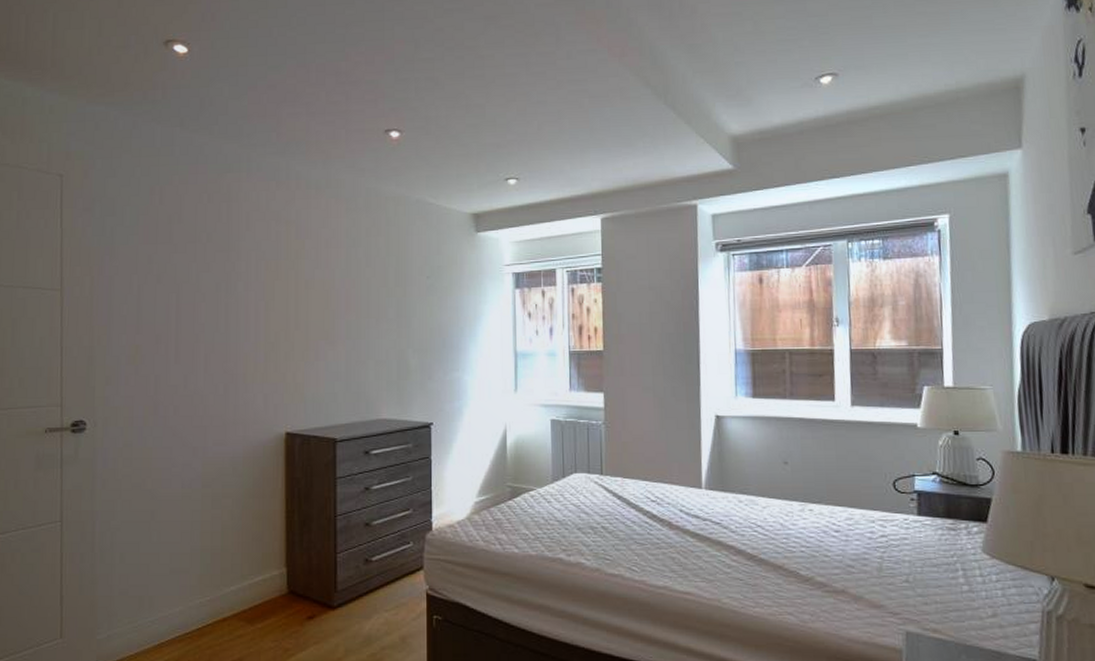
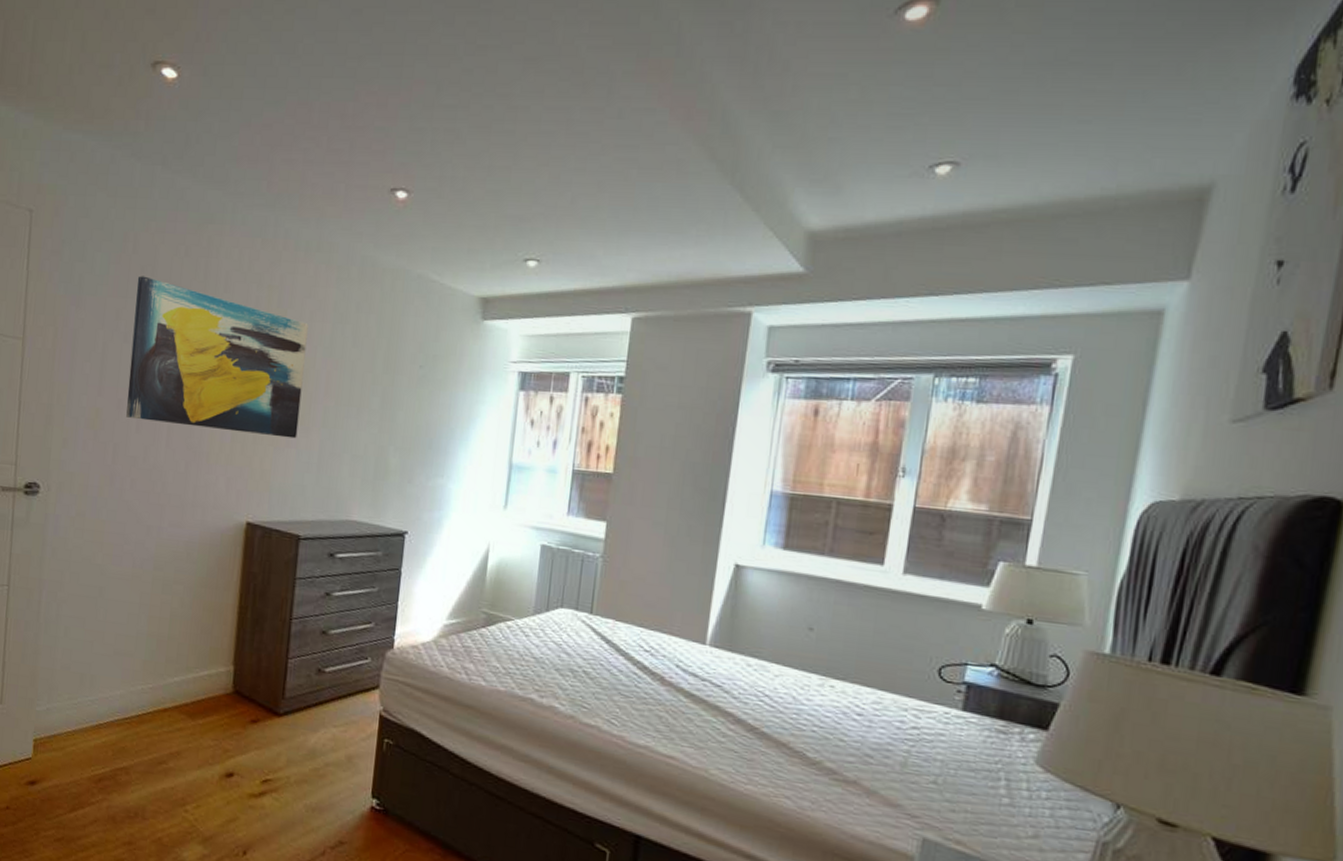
wall art: none [164,223,325,352] -> present [126,276,309,439]

